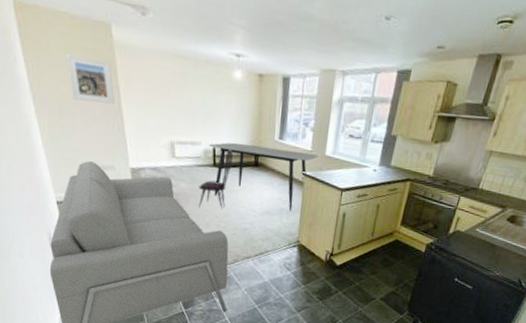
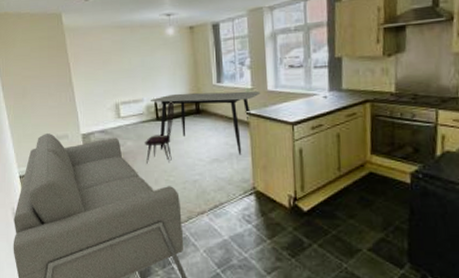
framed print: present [65,53,115,104] -> none [27,44,66,81]

